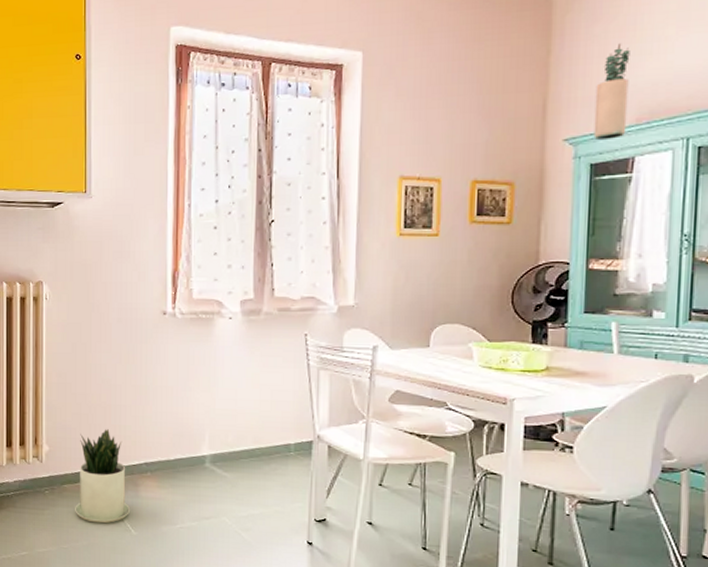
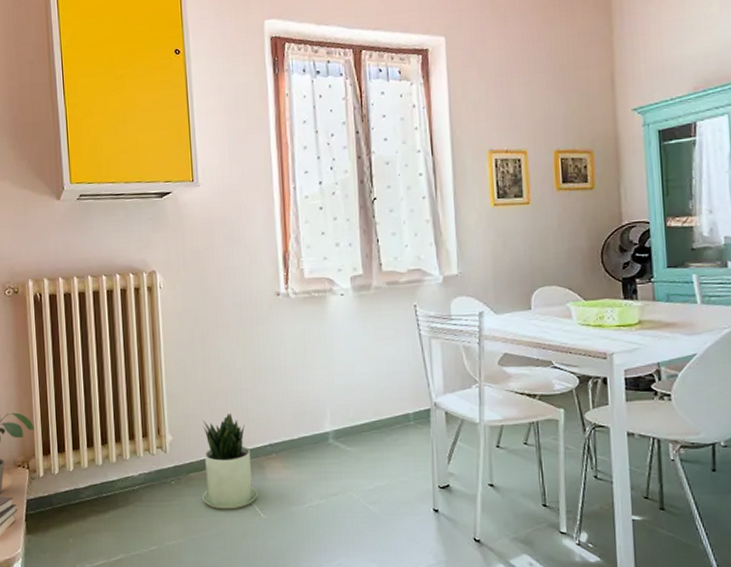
vase: present [593,43,630,140] -> none [655,21,687,108]

